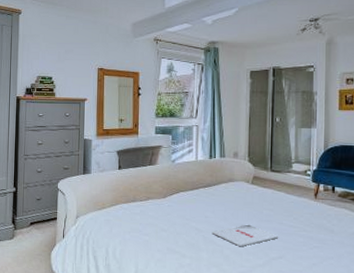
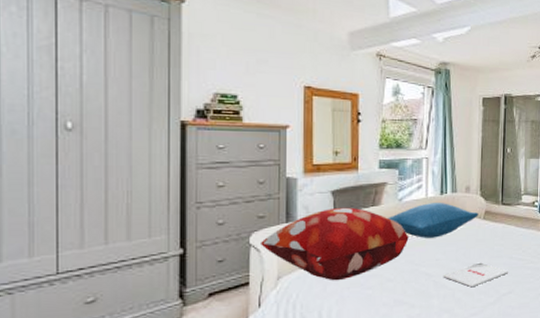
decorative pillow: none [65,164,181,225] -> present [261,207,409,281]
pillow: none [162,165,247,197] -> present [388,203,479,238]

